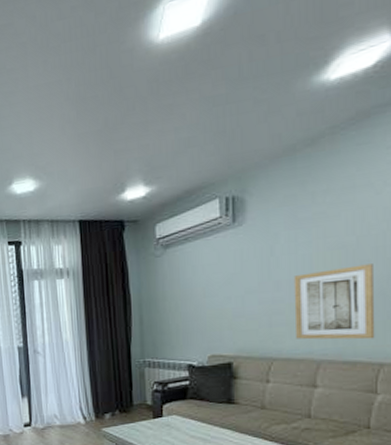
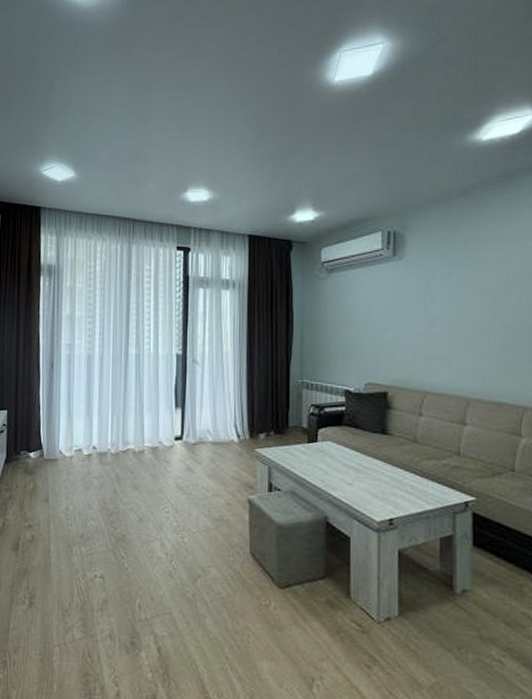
wall art: present [293,263,375,340] -> none [447,310,520,382]

